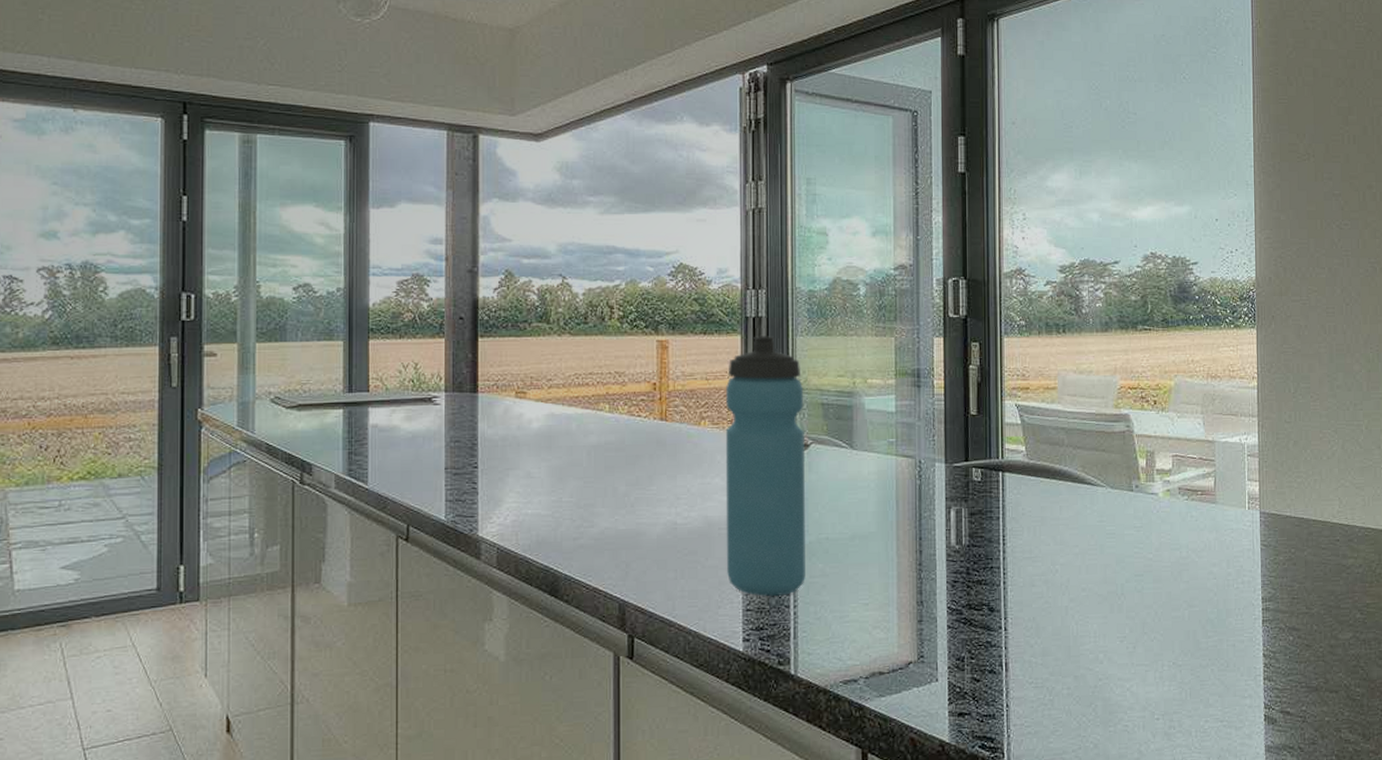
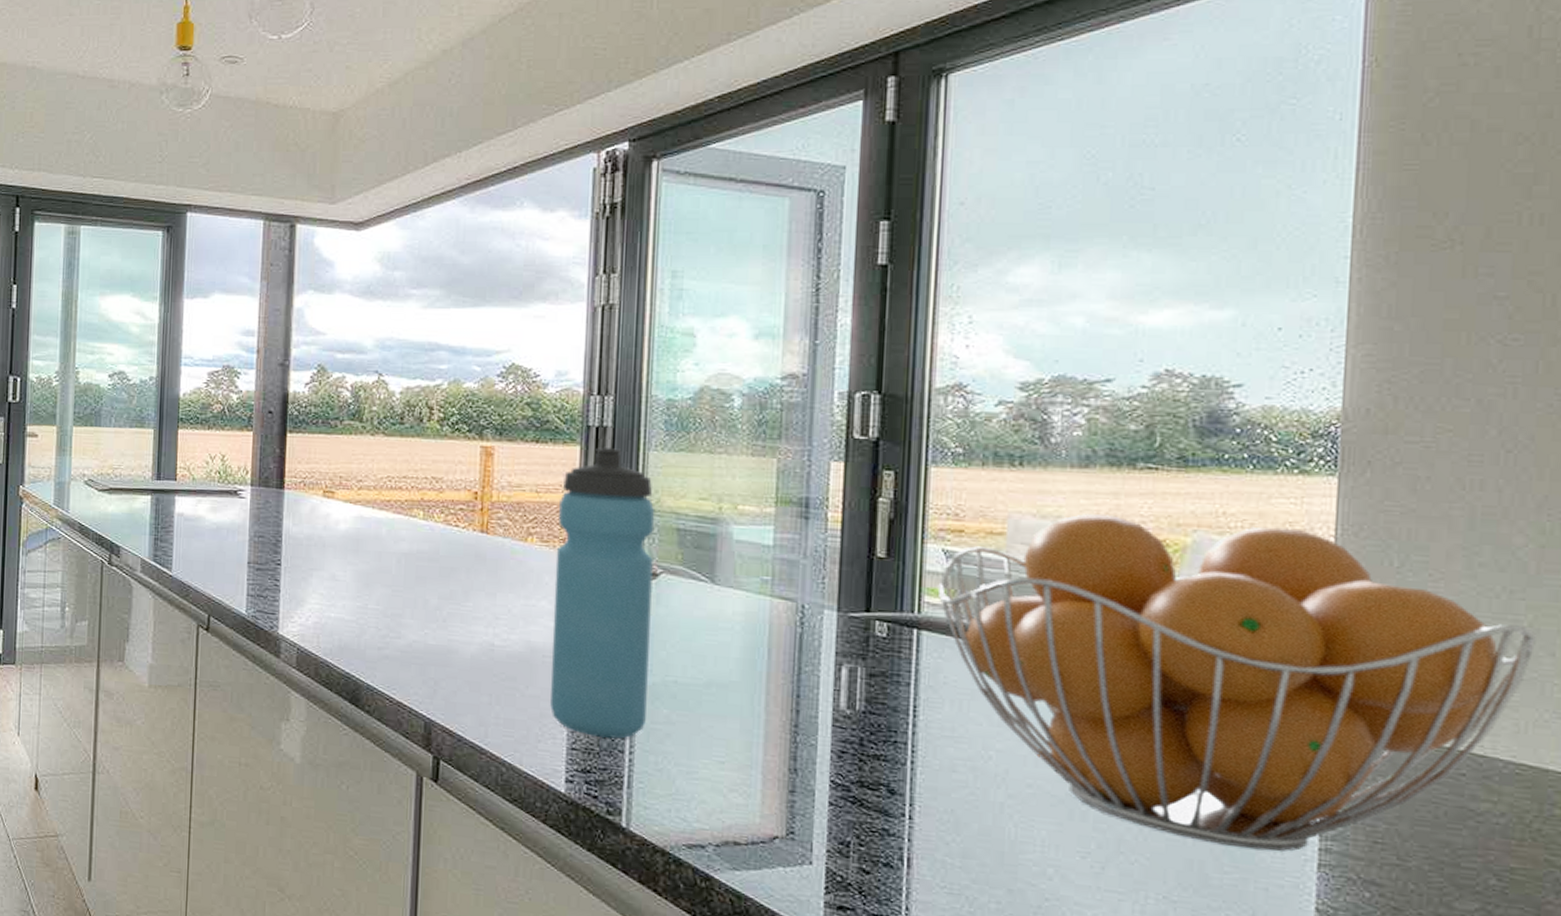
fruit basket: none [1014,367,1370,616] -> present [937,513,1536,853]

